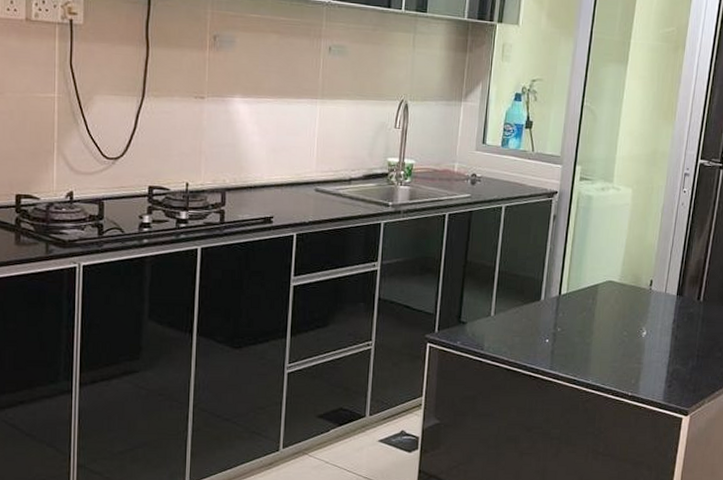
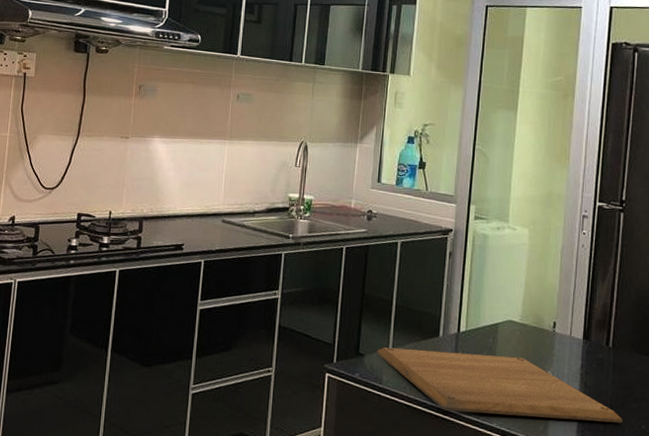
chopping board: none [478,314,707,372] -> present [376,347,623,424]

